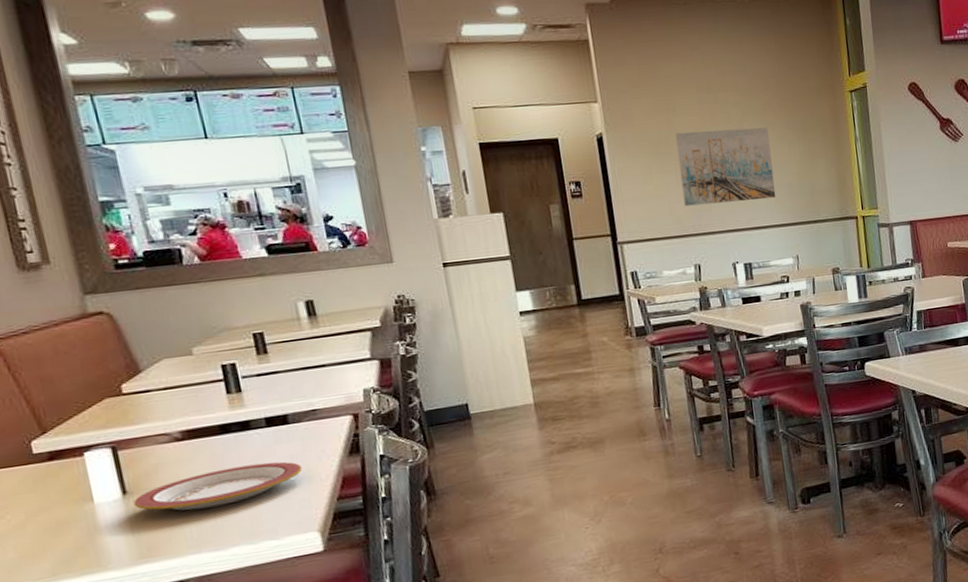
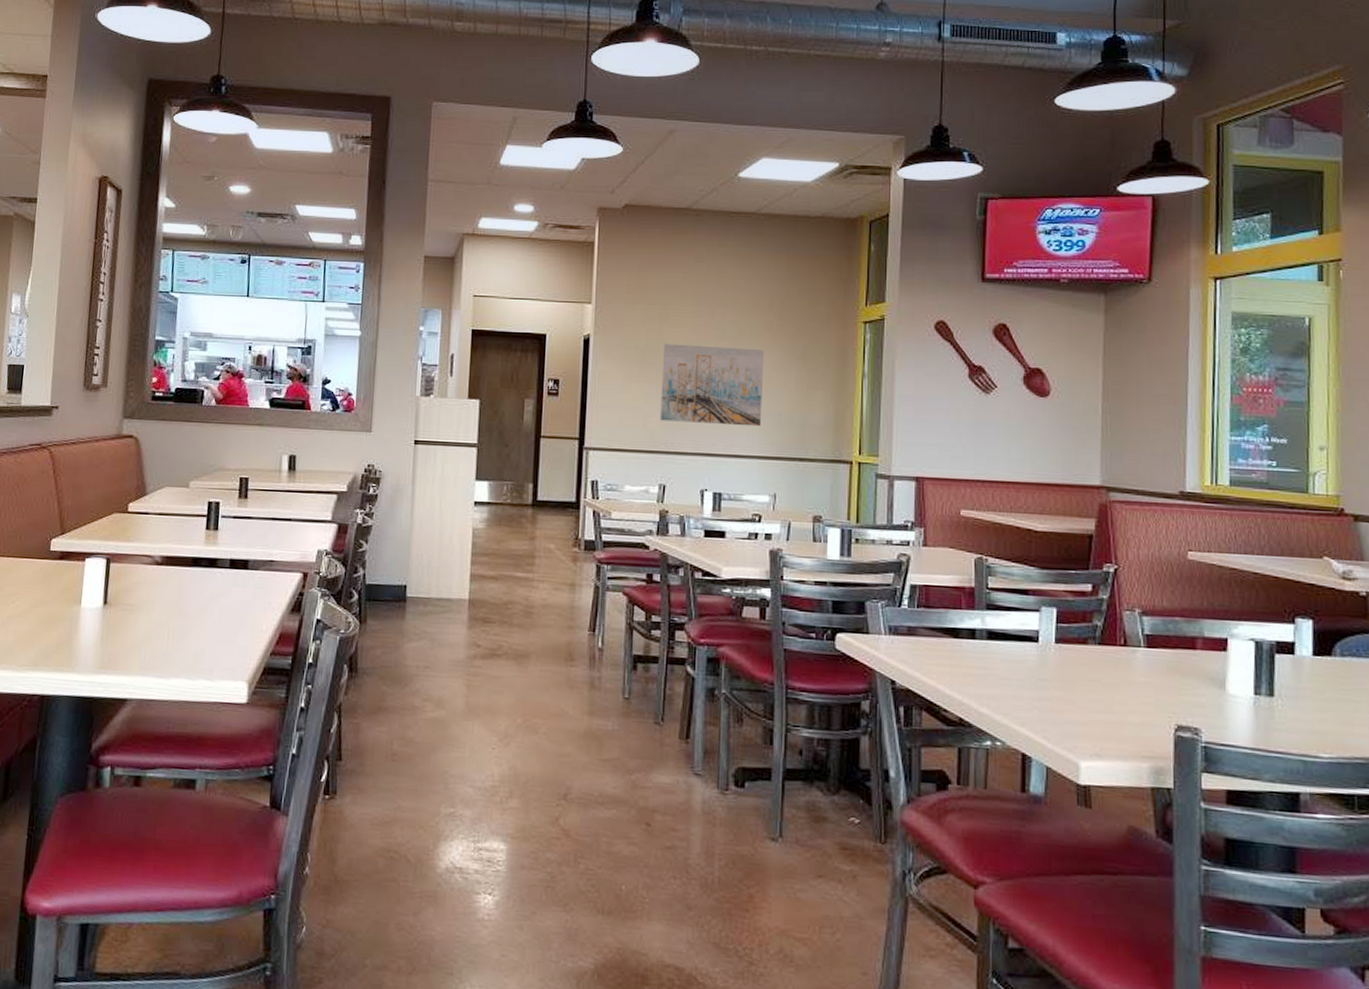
plate: present [133,461,302,511] -> none [109,600,249,635]

